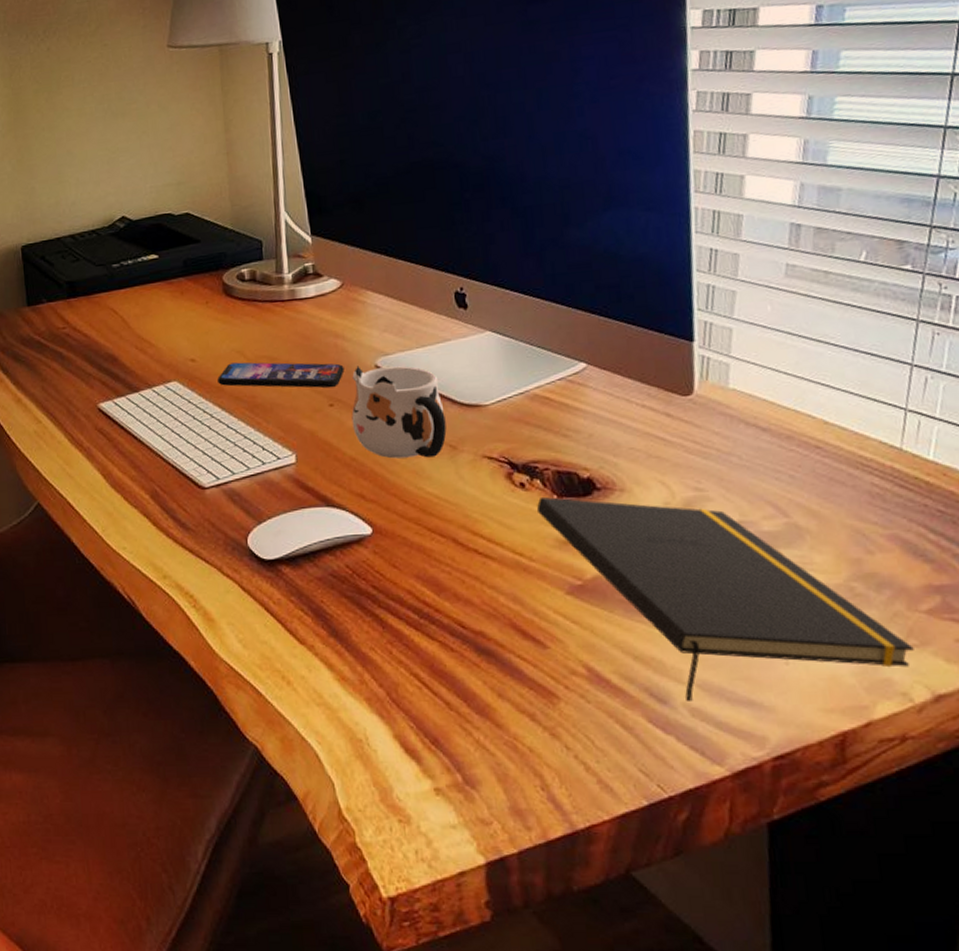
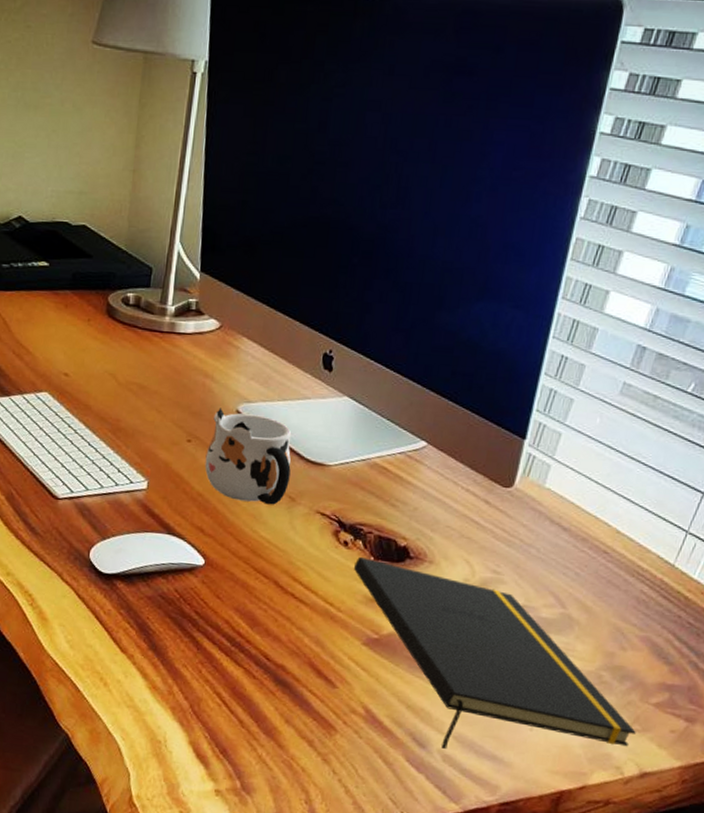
smartphone: present [217,362,344,388] -> none [87,384,208,425]

